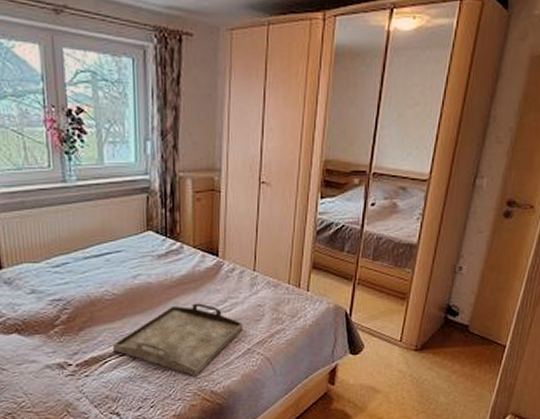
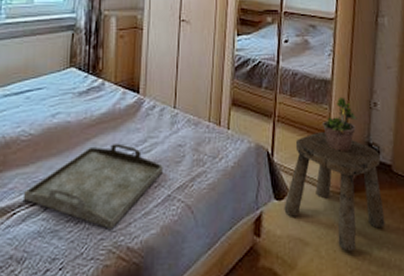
stool: none [358,295,458,399] -> present [284,132,385,252]
potted plant: none [402,260,440,314] -> present [321,96,357,153]

